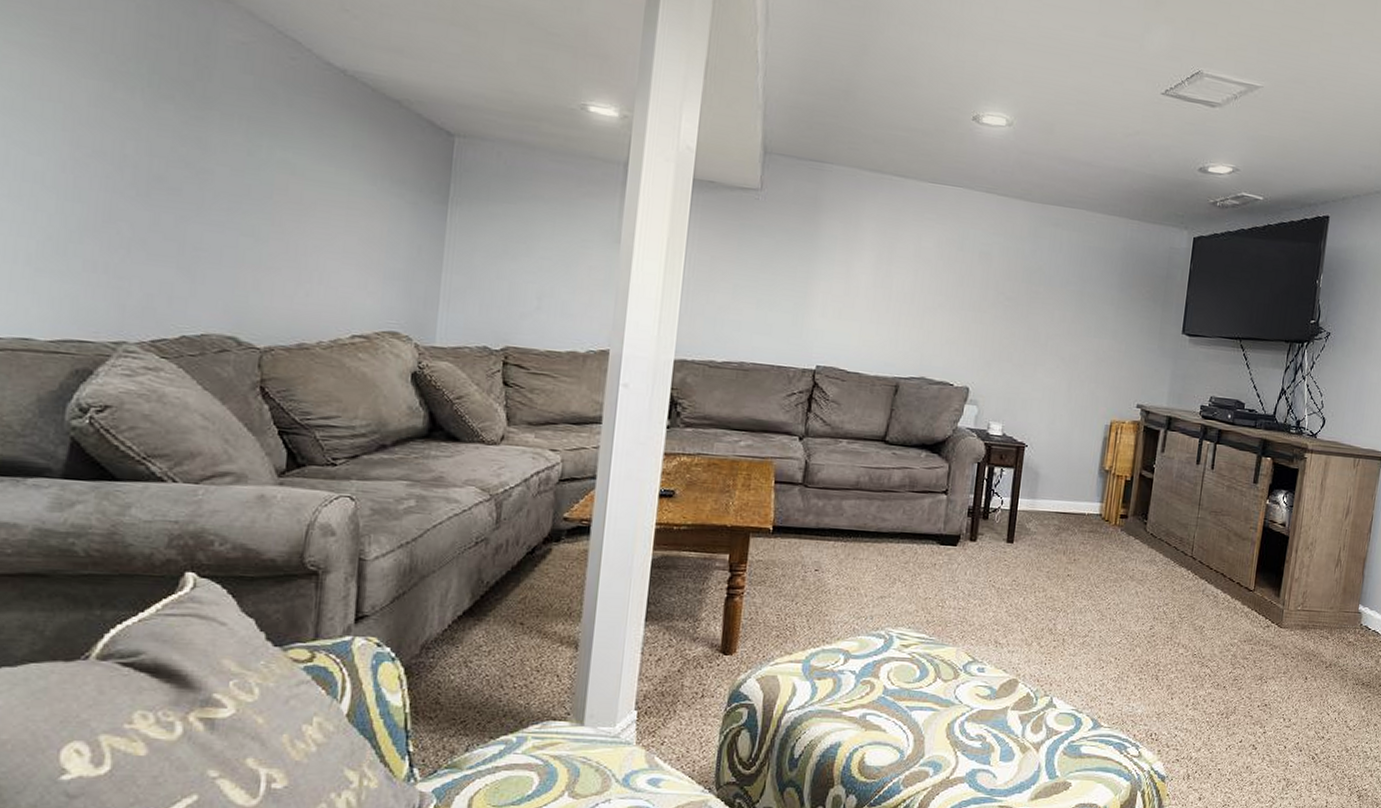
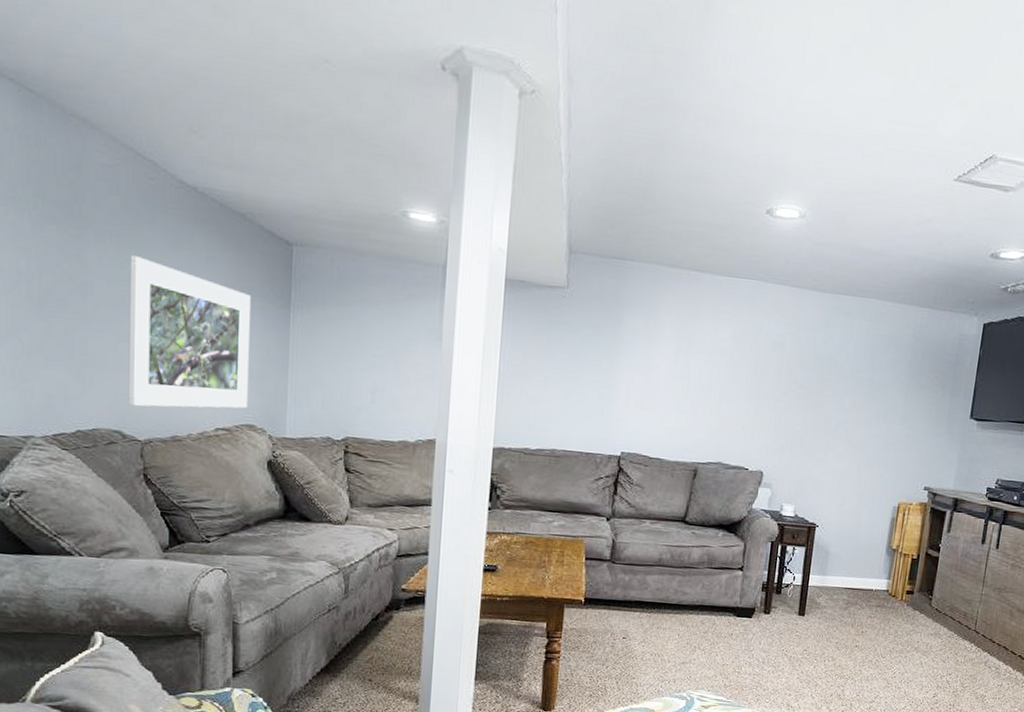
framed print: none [246,141,402,314] -> present [128,256,250,409]

